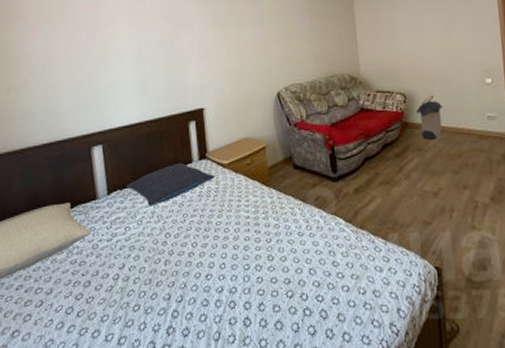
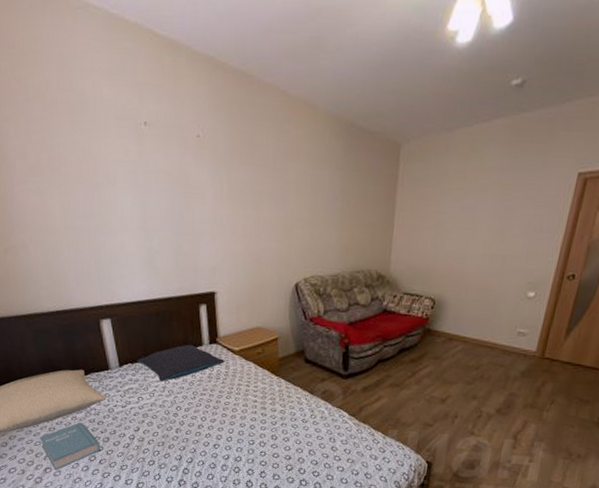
book: none [12,265,80,333] -> present [40,422,101,471]
laundry hamper: present [416,95,443,140] -> none [443,303,473,350]

